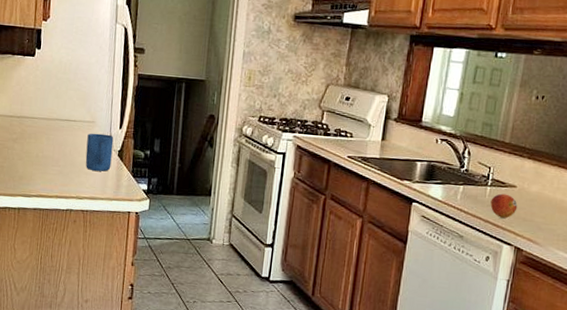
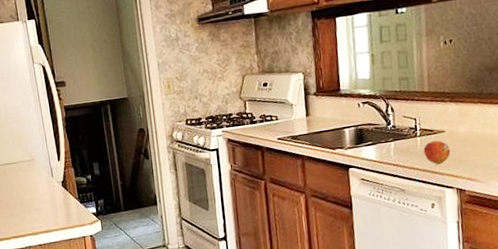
mug: present [85,133,114,172] -> none [30,168,58,206]

